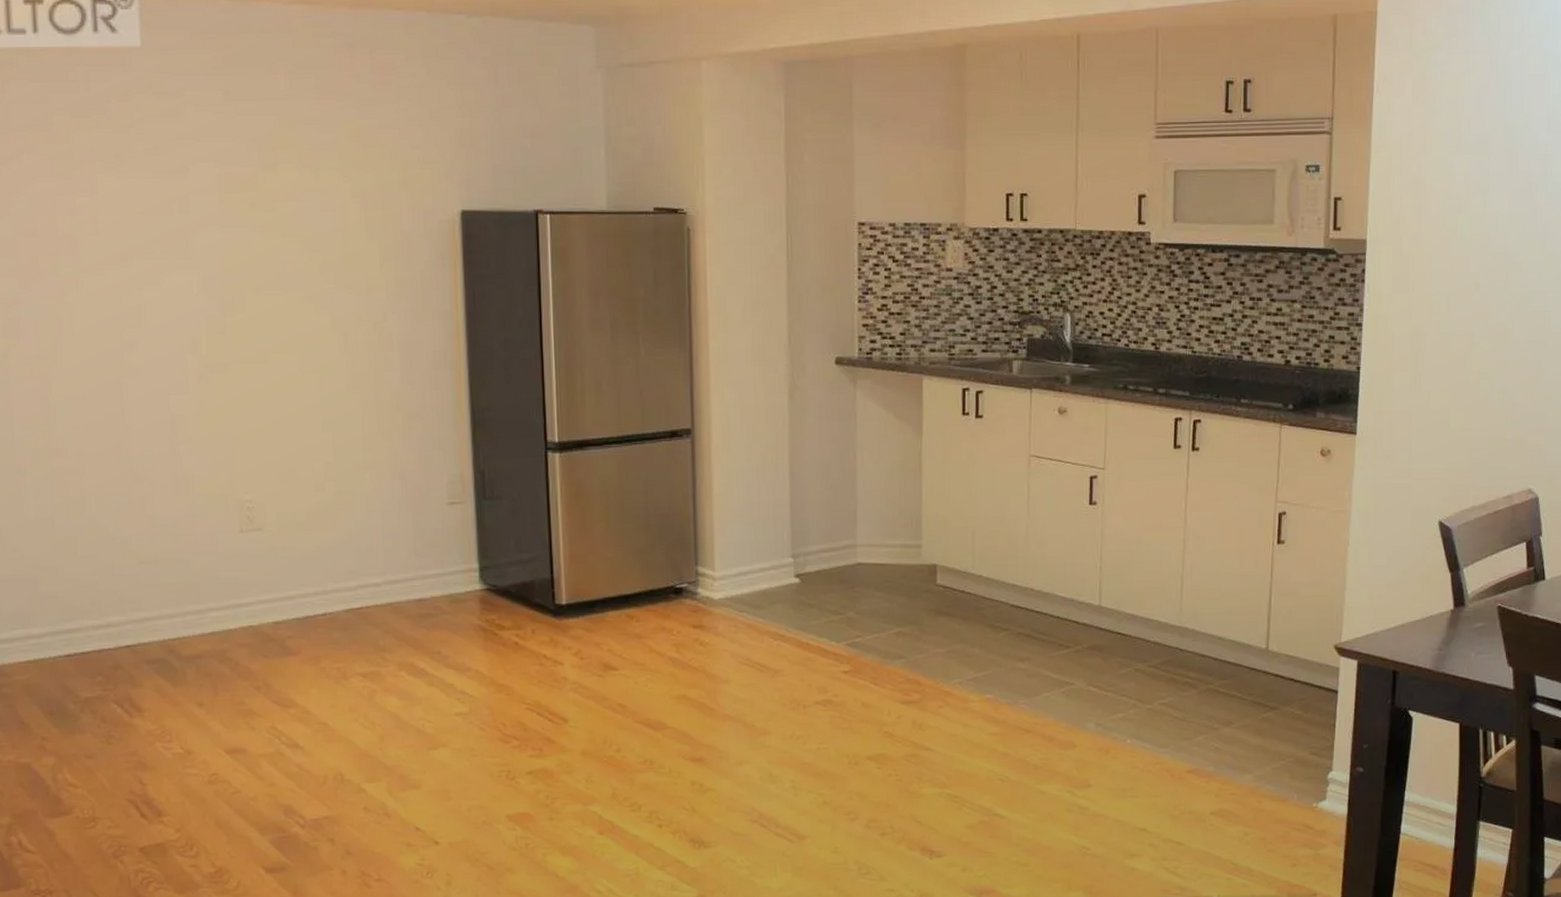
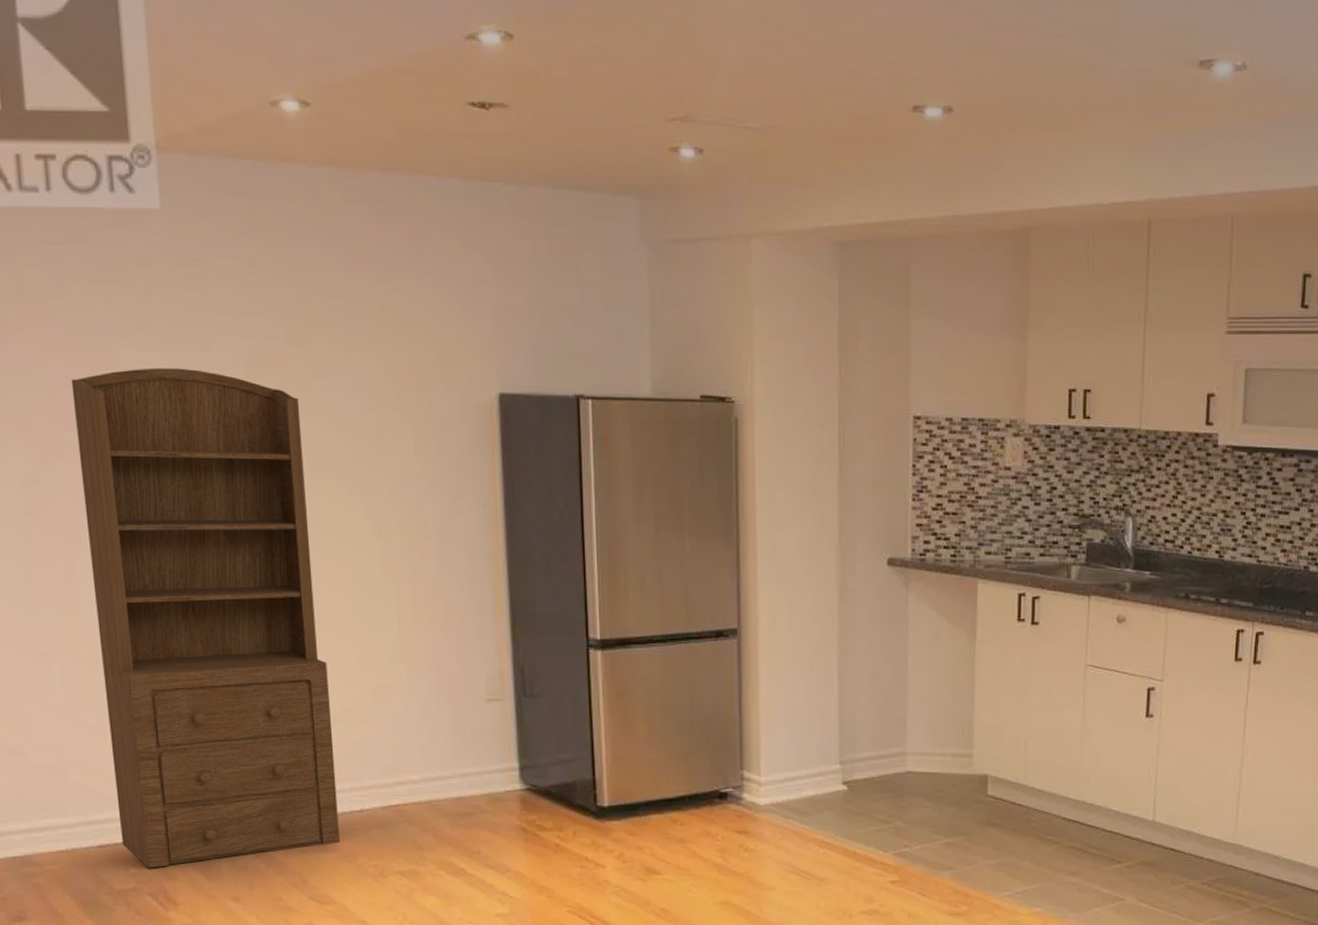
shelving unit: none [52,194,303,676] -> present [71,368,340,869]

